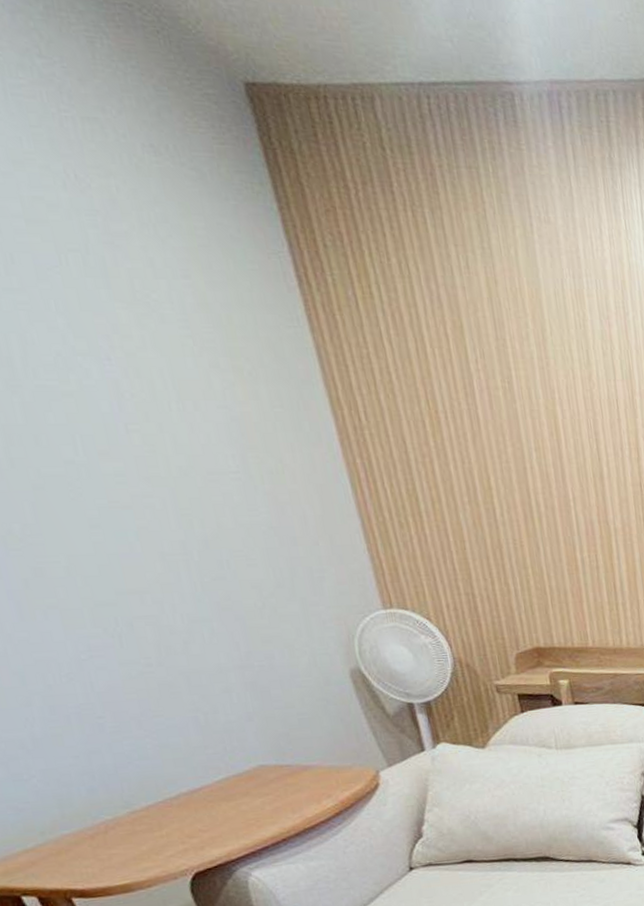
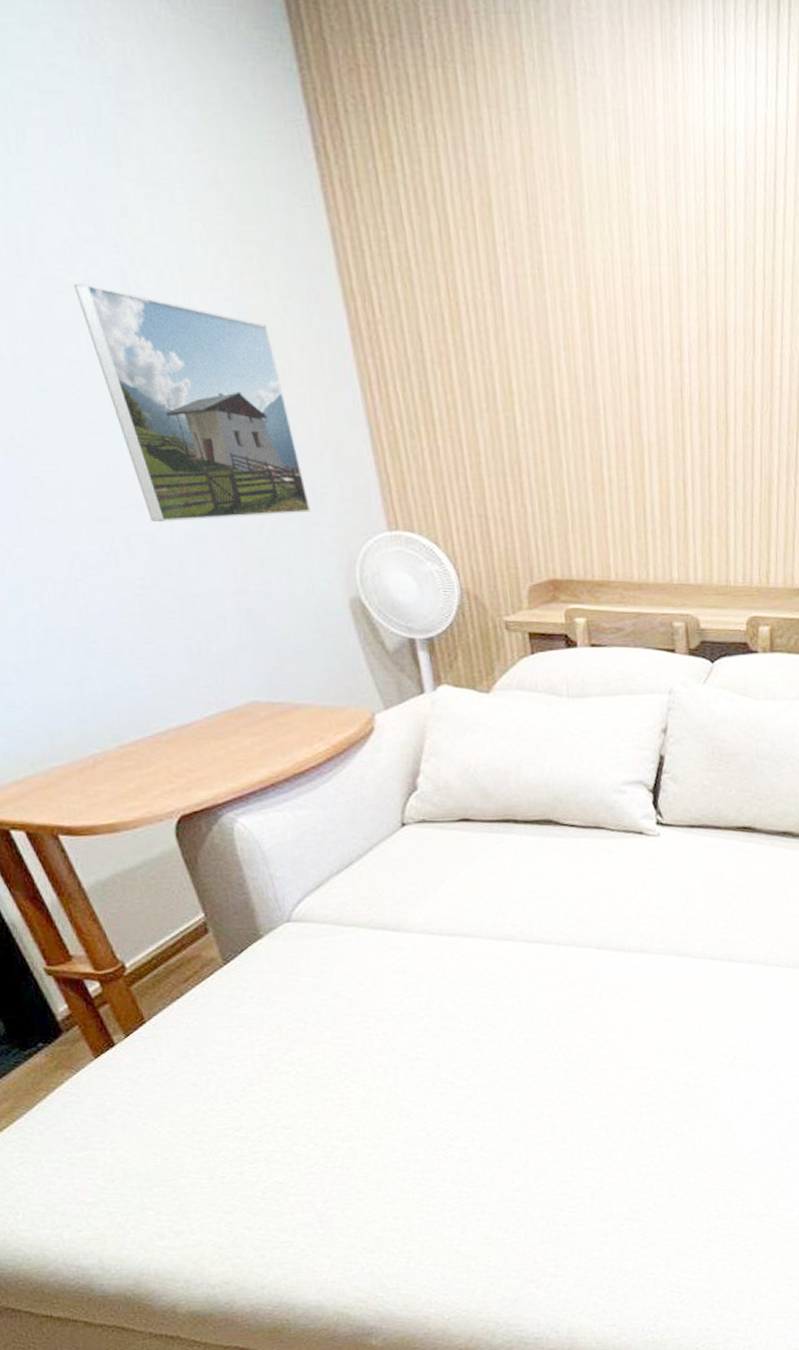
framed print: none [68,391,309,607] -> present [74,283,311,523]

